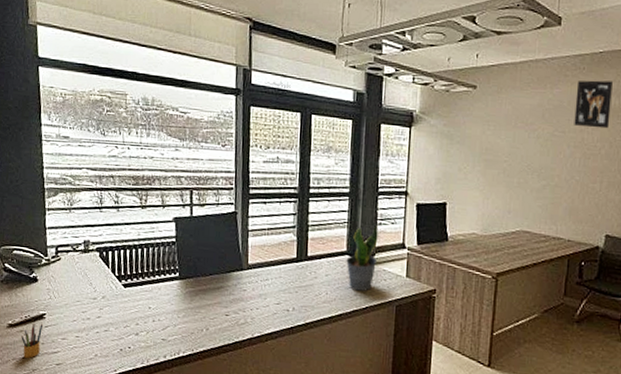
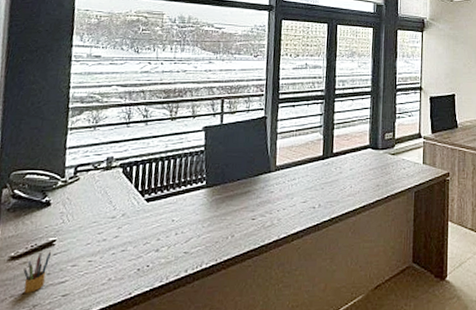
potted plant: present [346,226,379,292] -> none [369,119,398,182]

